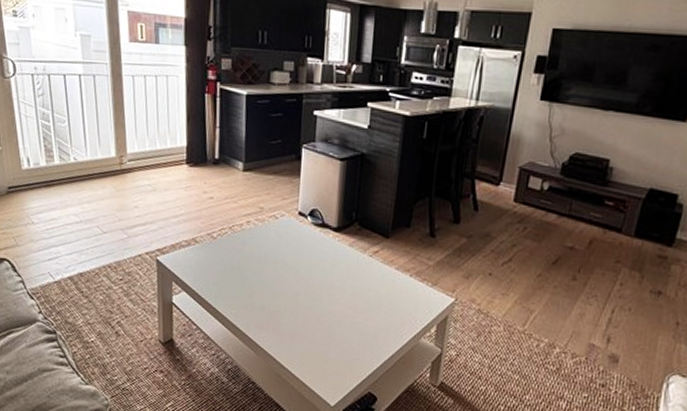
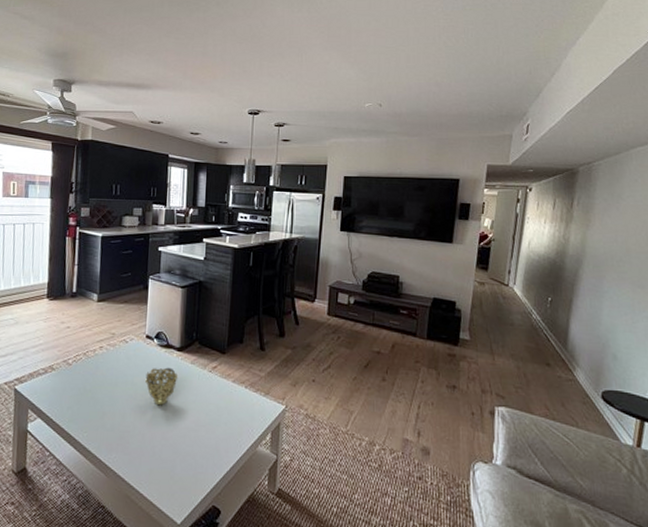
decorative bowl: none [297,248,335,289] -> present [145,367,179,406]

